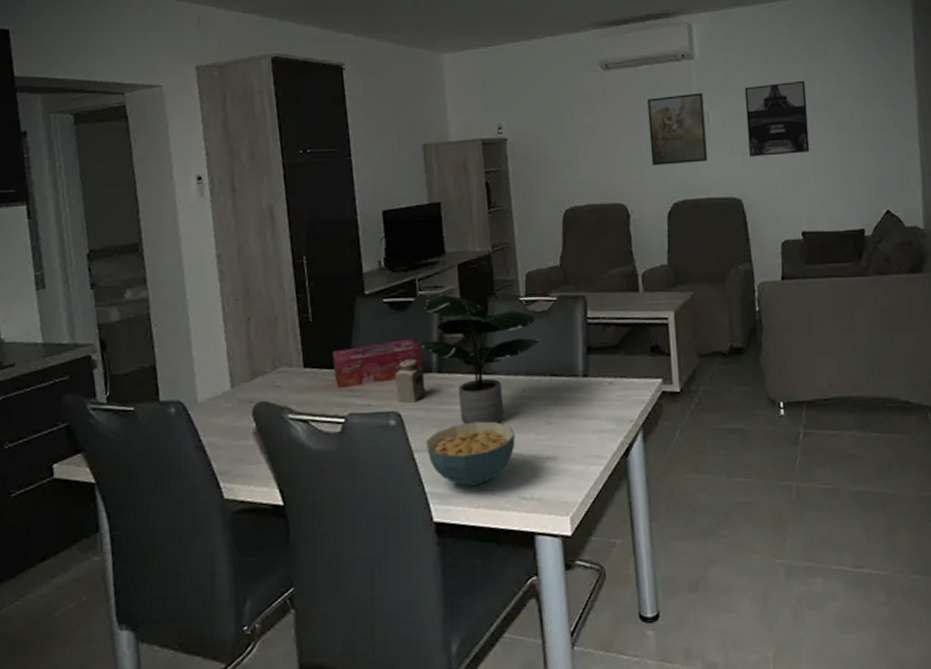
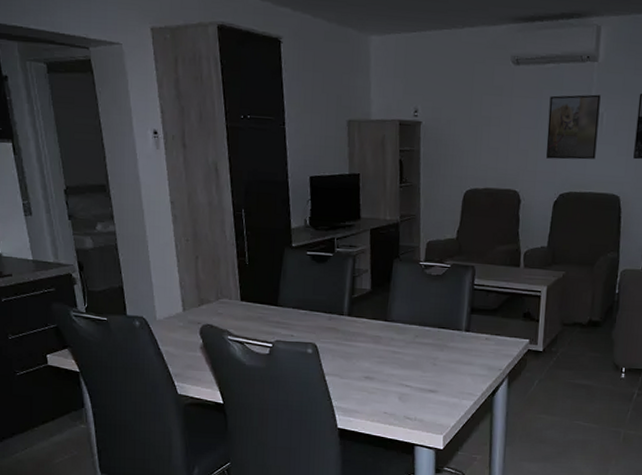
tissue box: present [331,338,422,389] -> none [263,286,336,321]
salt shaker: present [396,359,426,403] -> none [314,303,338,338]
potted plant: present [418,295,539,425] -> none [334,253,433,361]
cereal bowl: present [425,421,516,487] -> none [335,357,406,406]

